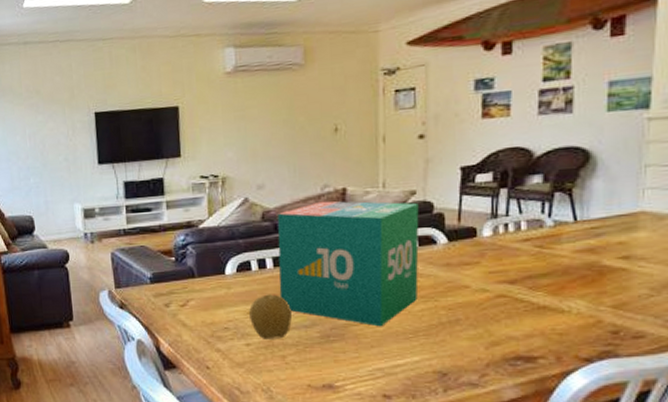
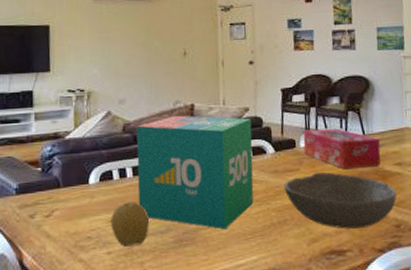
bowl: none [457,266,617,333] -> present [283,172,397,229]
tissue box: none [487,213,599,262] -> present [303,128,381,169]

